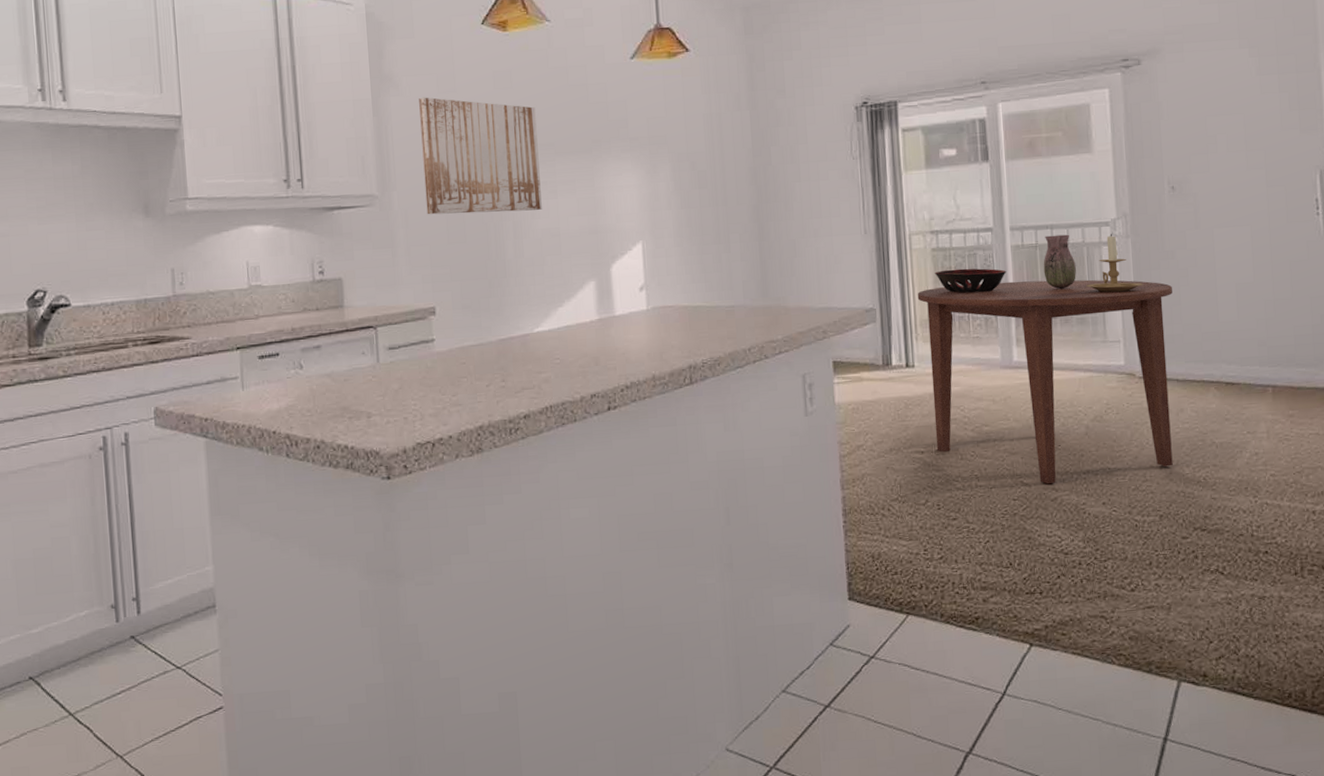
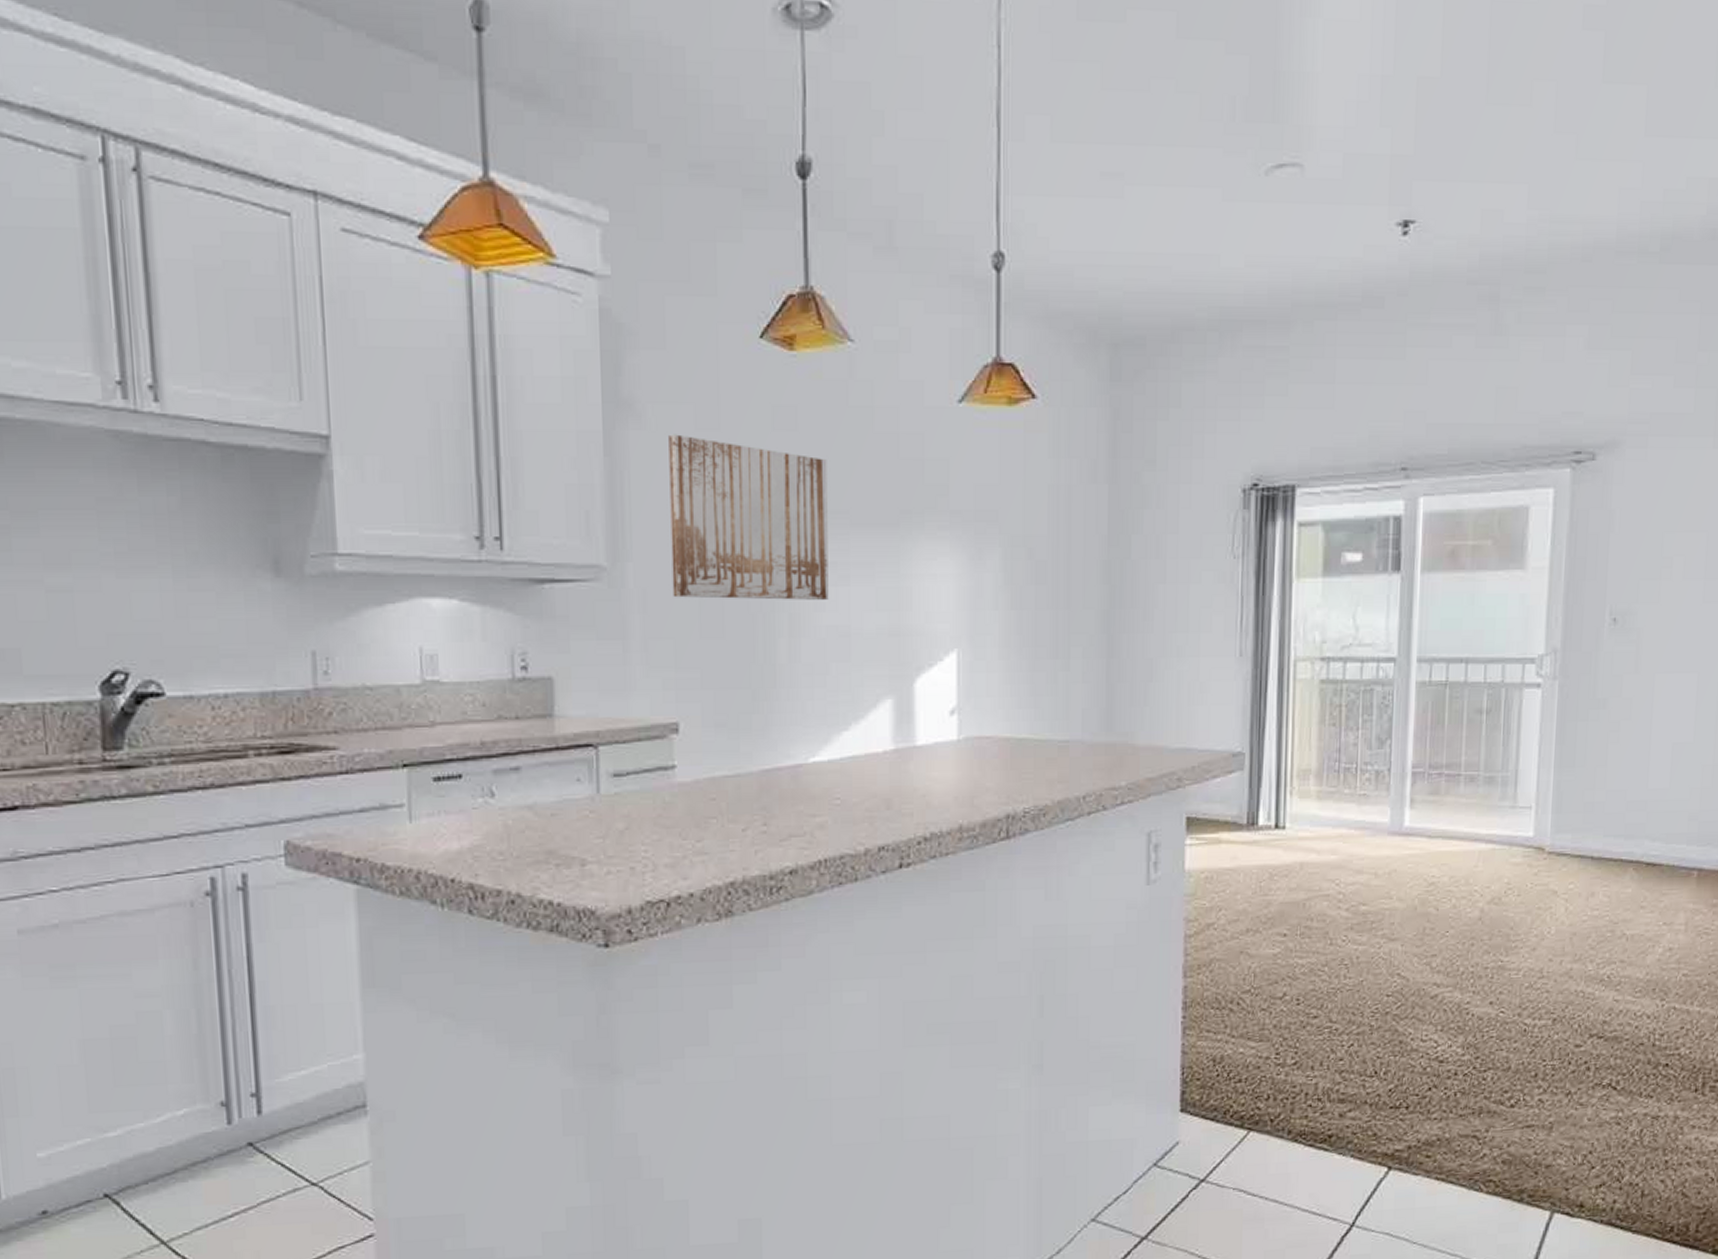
dining table: present [917,279,1173,485] -> none [1297,727,1599,978]
decorative bowl: present [934,268,1006,293] -> none [1320,707,1407,738]
vase: present [1043,234,1076,290] -> none [1451,671,1490,740]
candle holder: present [1086,233,1143,293] -> none [1500,673,1566,747]

